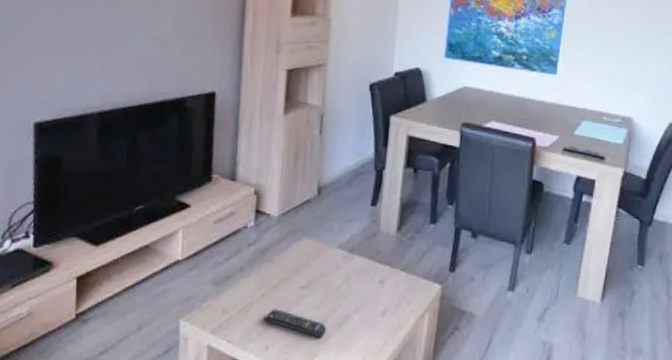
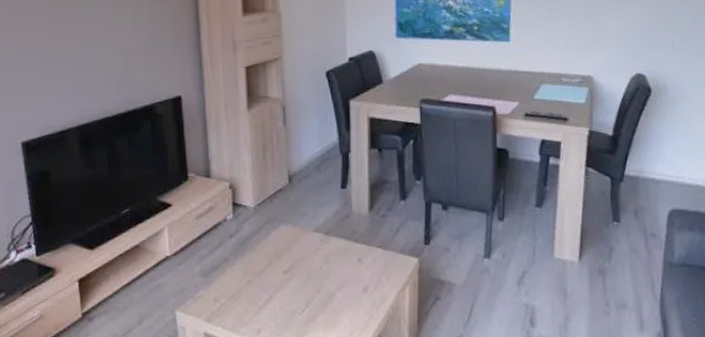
remote control: present [263,309,327,338] -> none [252,294,313,318]

